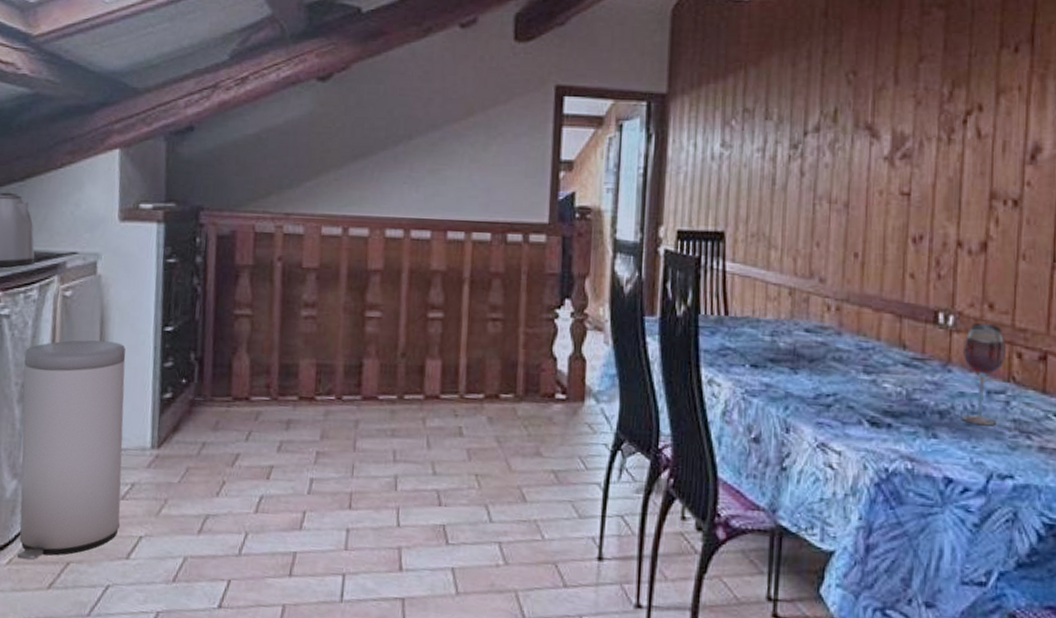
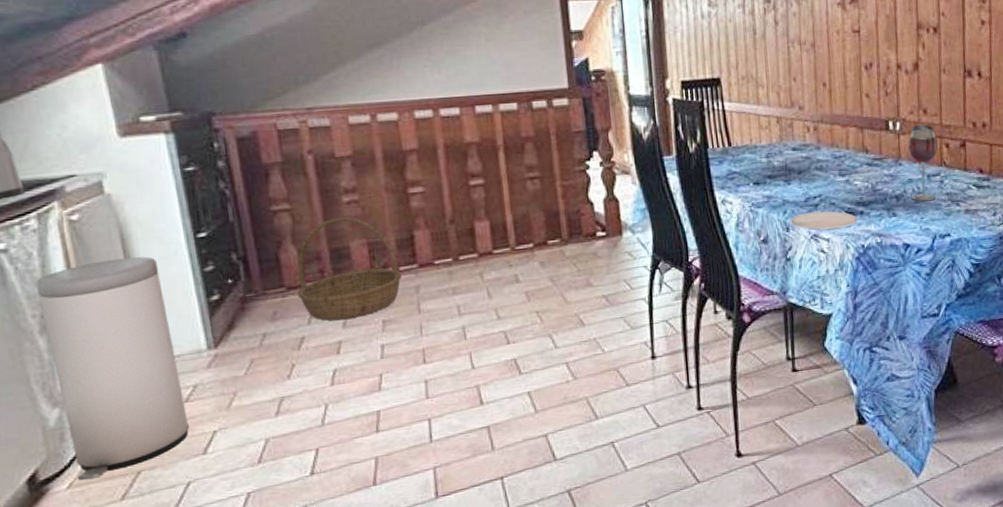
basket: none [241,331,344,443] -> present [297,216,402,321]
plate: none [792,413,882,442] -> present [790,211,858,230]

